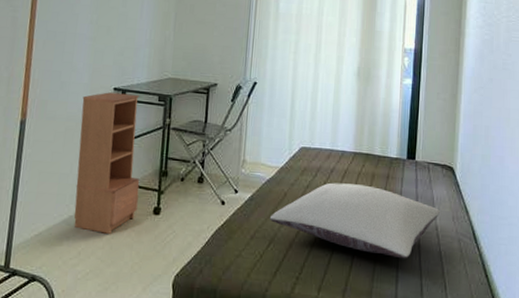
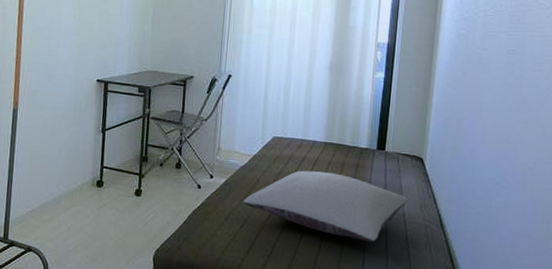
bookcase: present [74,92,140,234] -> none [63,83,122,212]

